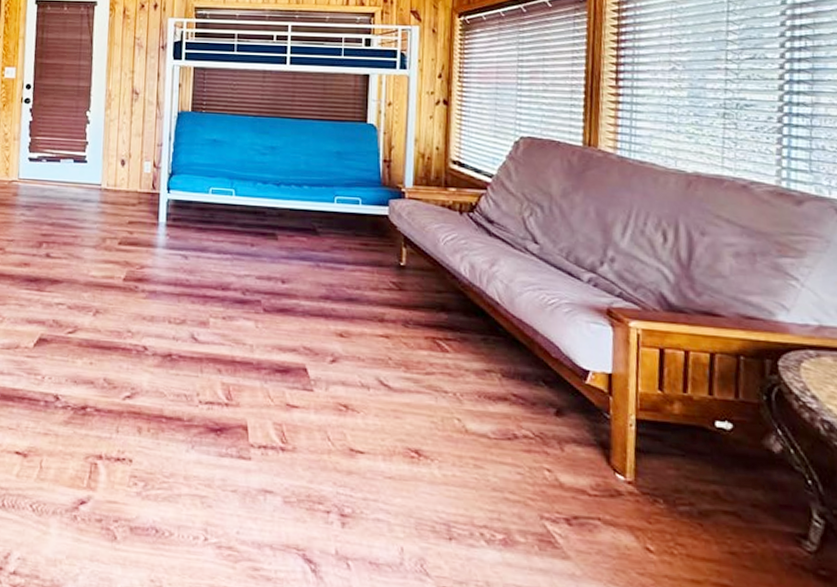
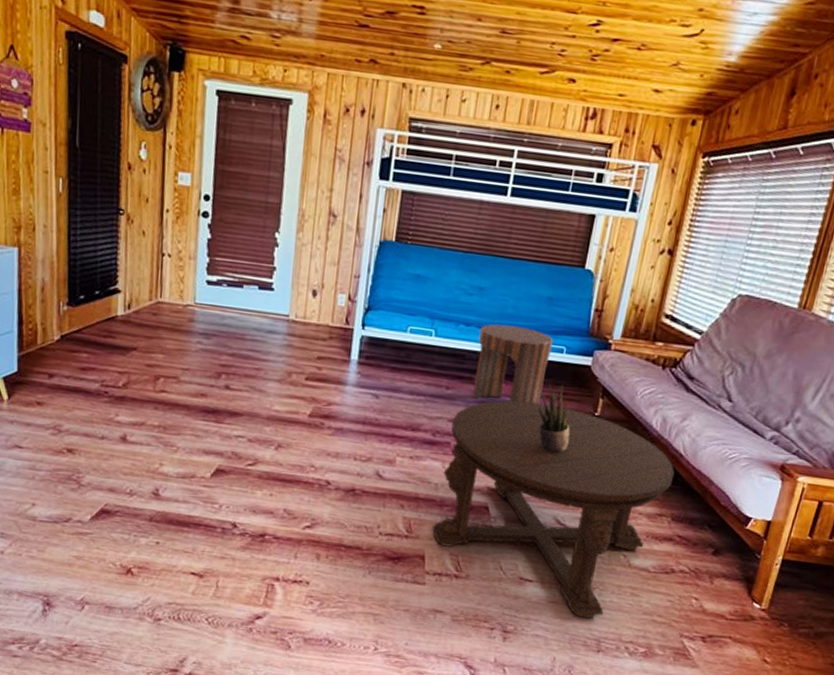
coffee table: none [251,254,495,498] -> present [431,400,675,619]
side table: none [276,180,347,257] -> present [473,324,553,404]
potted plant: none [342,235,378,306] -> present [538,383,570,453]

